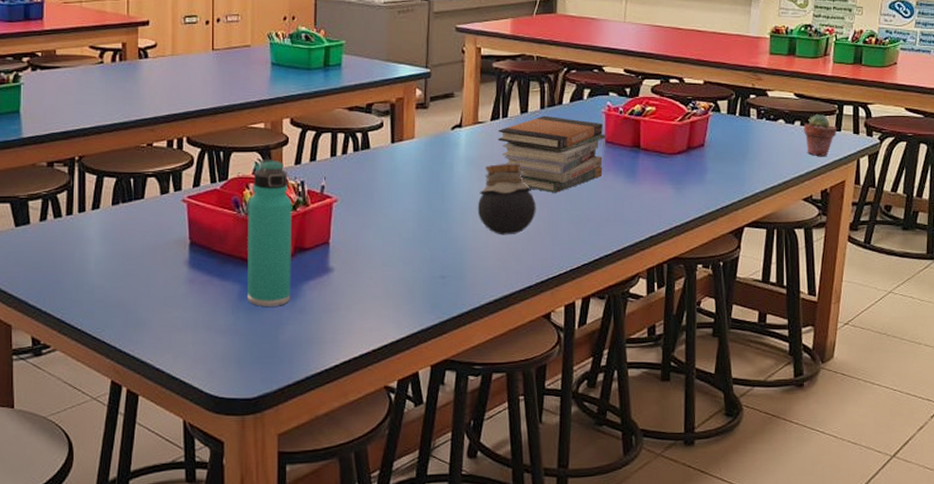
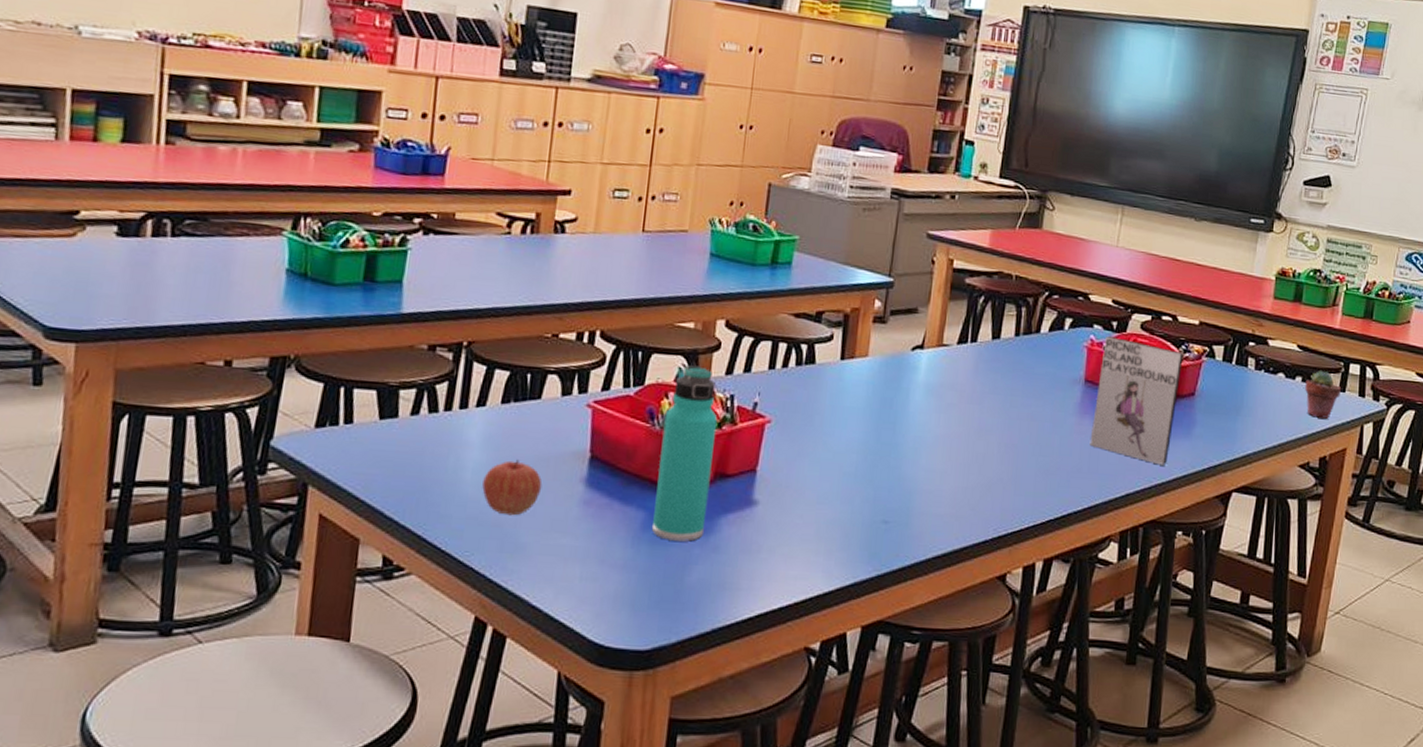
apple: none [105,250,153,297] -> present [482,459,543,516]
jar: present [477,163,536,235] -> none [932,395,1001,479]
book stack: present [498,115,605,194] -> none [963,344,1085,435]
book: none [614,101,692,209] -> present [1089,335,1184,466]

